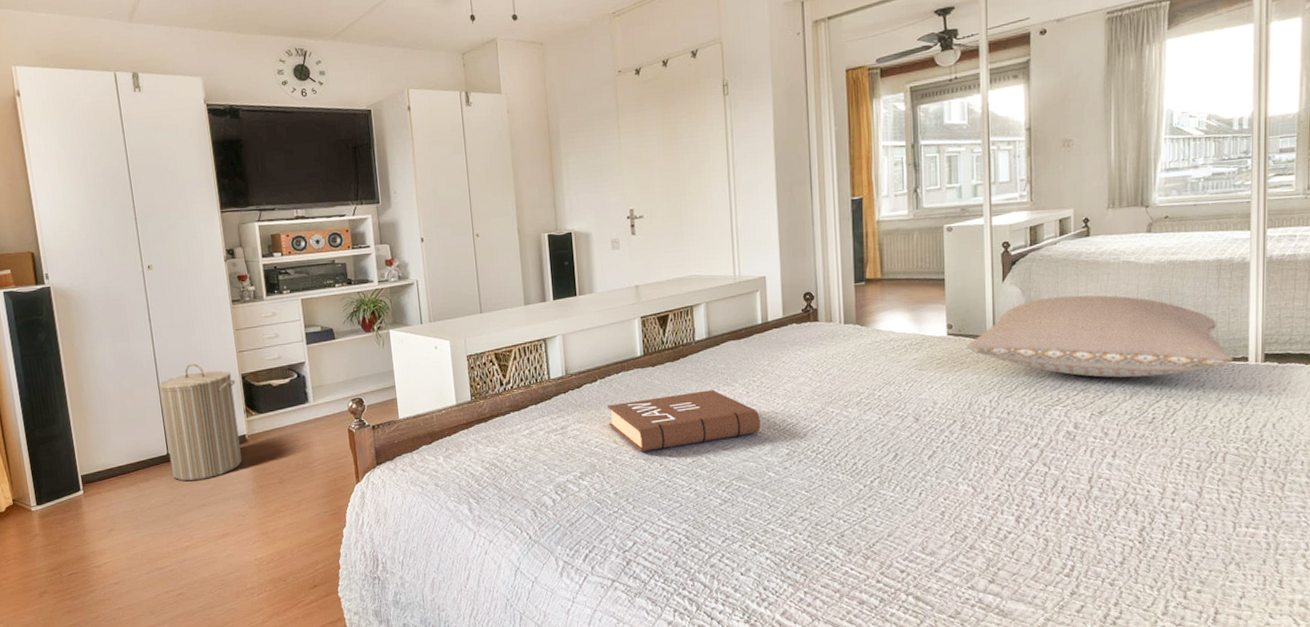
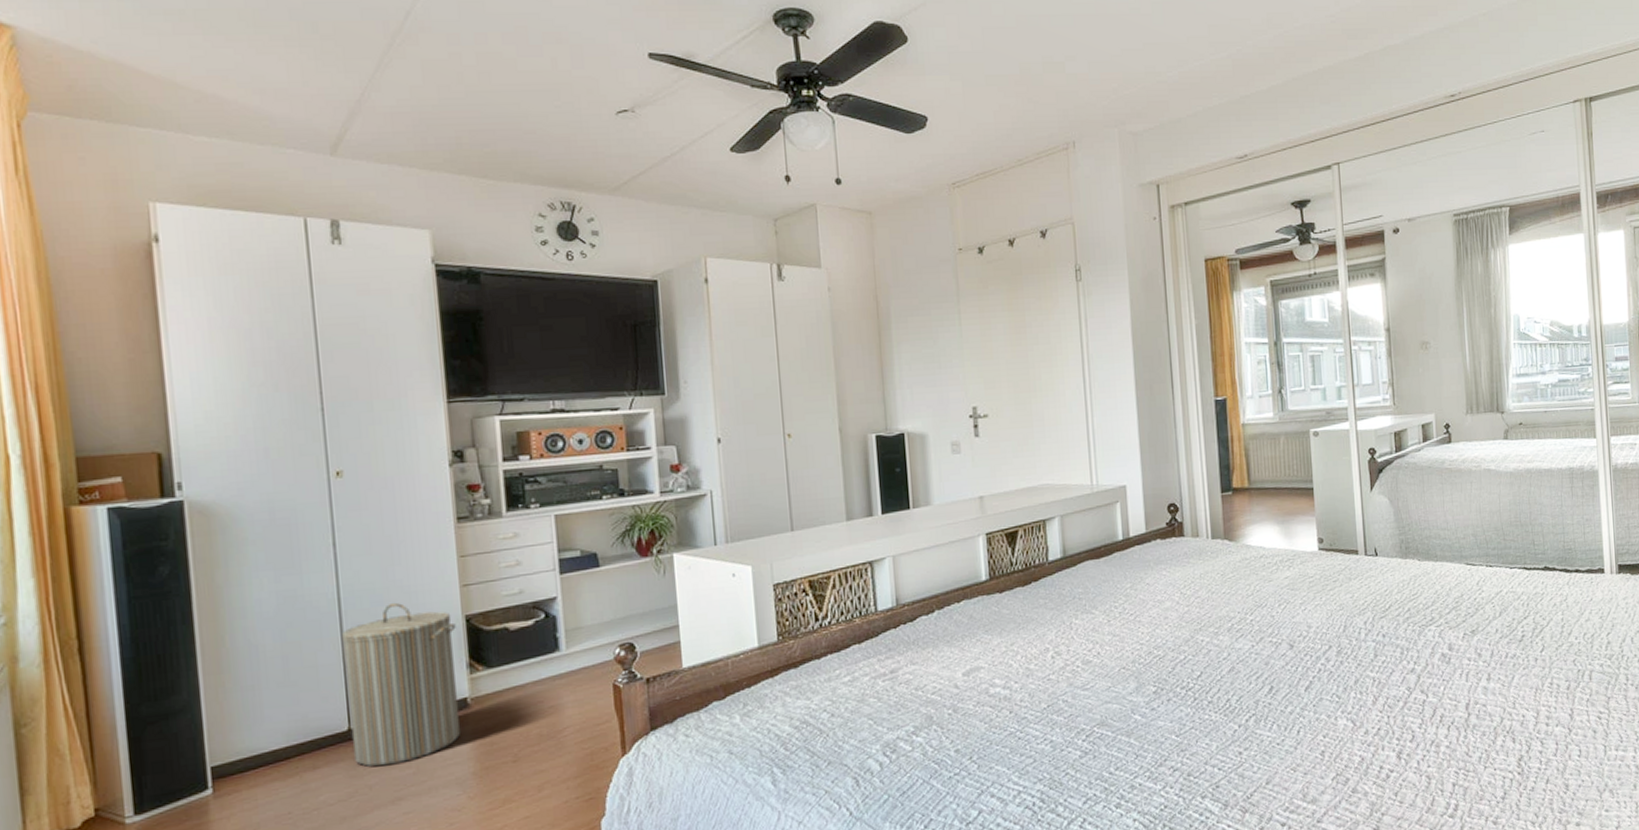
book: present [607,390,761,453] -> none [947,619,1124,698]
pillow: present [966,295,1234,378] -> none [1338,505,1592,594]

